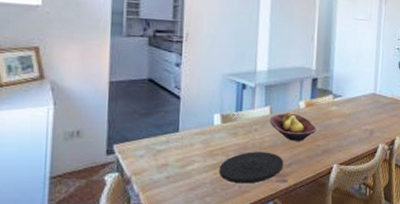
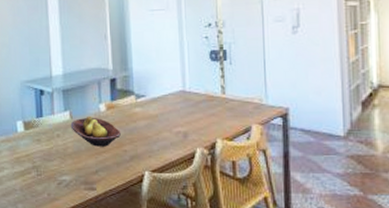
plate: present [218,152,284,184] -> none [27,158,91,191]

